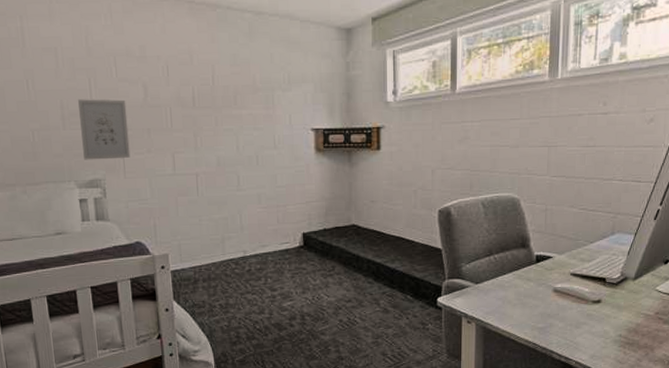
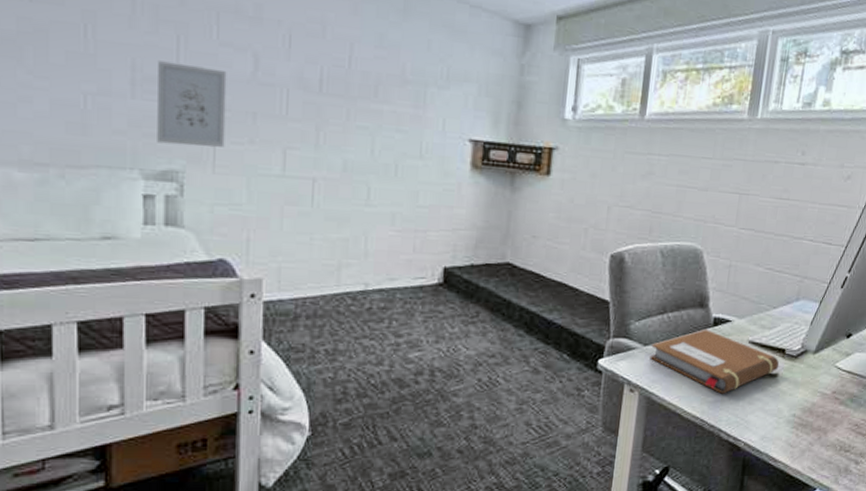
notebook: none [482,265,602,321] -> present [650,329,780,394]

